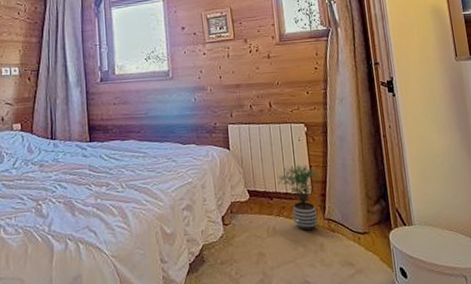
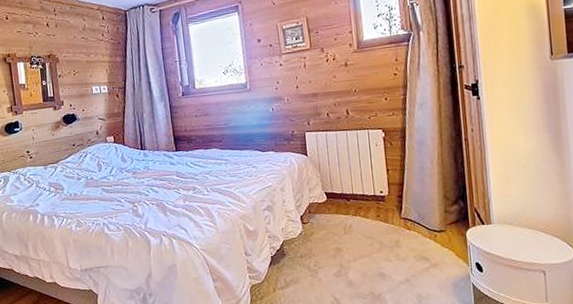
potted plant: present [278,164,320,231] -> none [355,168,397,229]

